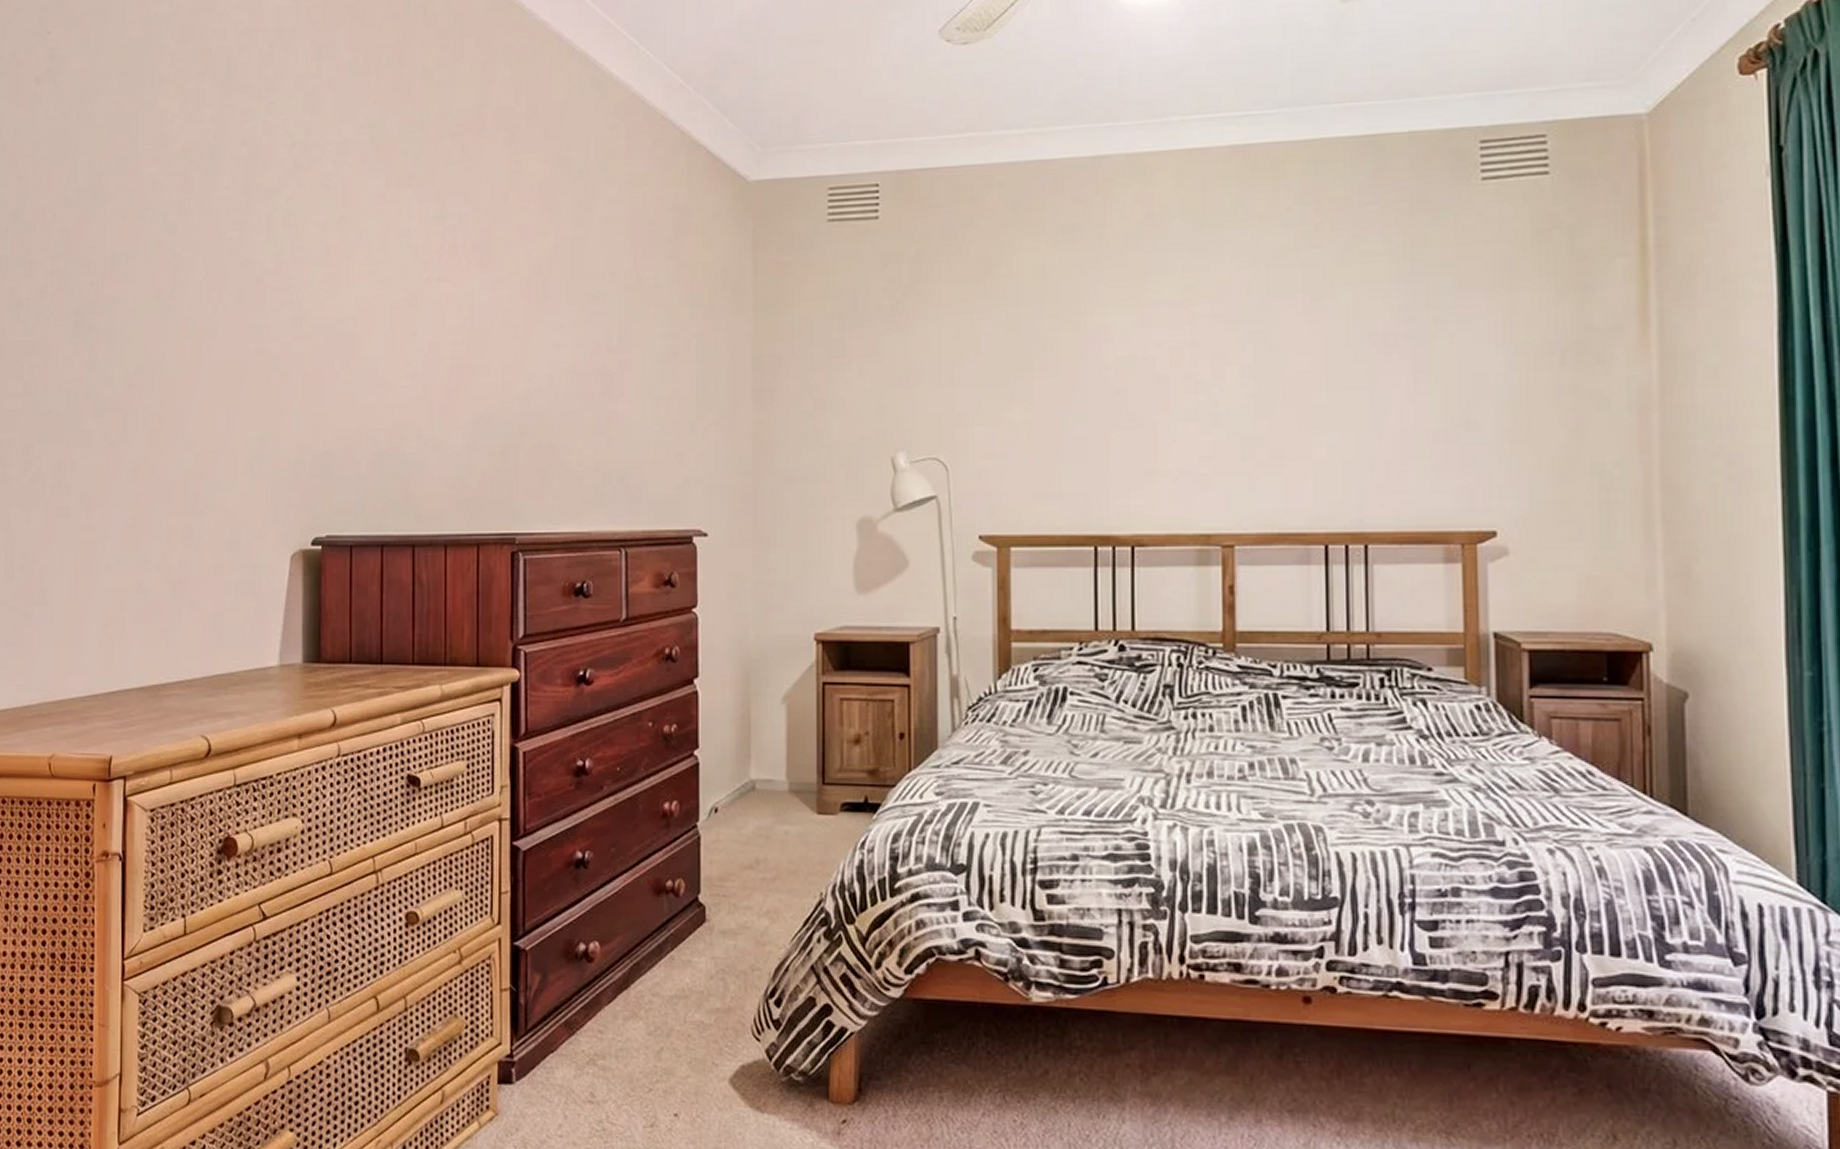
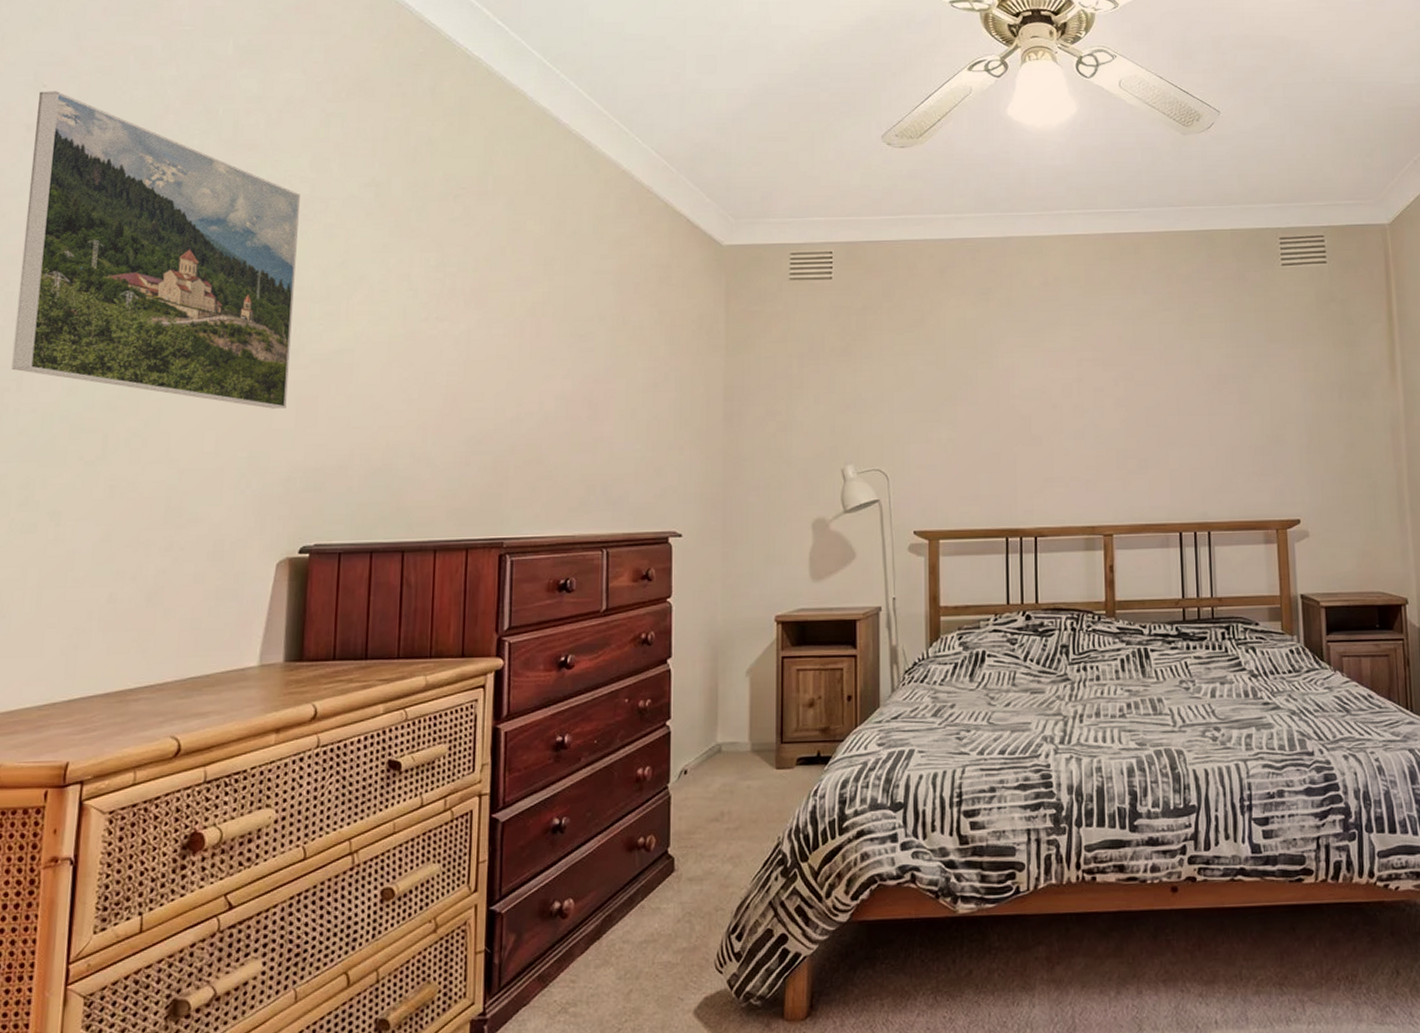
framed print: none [38,37,295,385] -> present [11,91,300,409]

